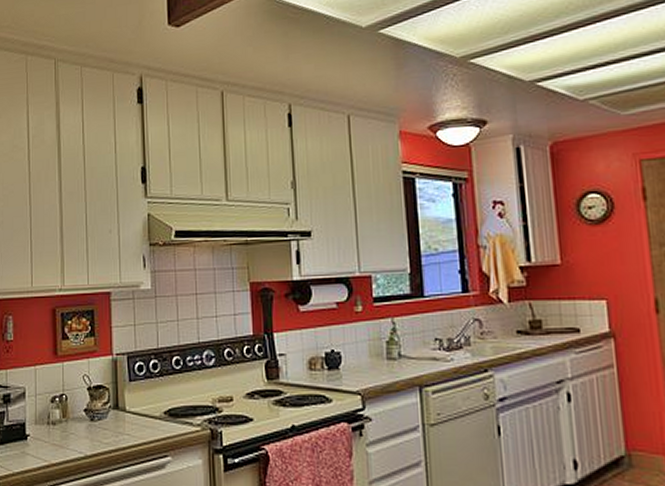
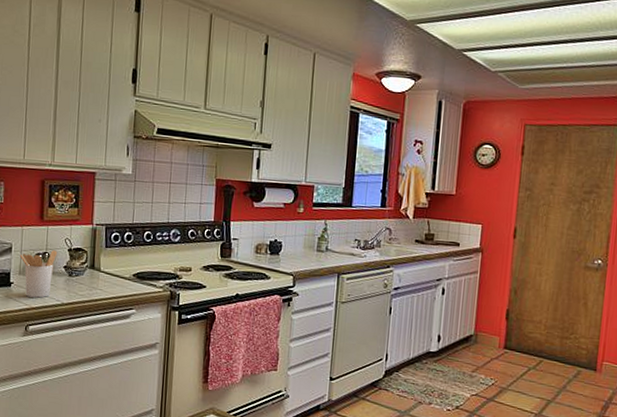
utensil holder: none [34,391,76,451] -> present [19,250,58,298]

